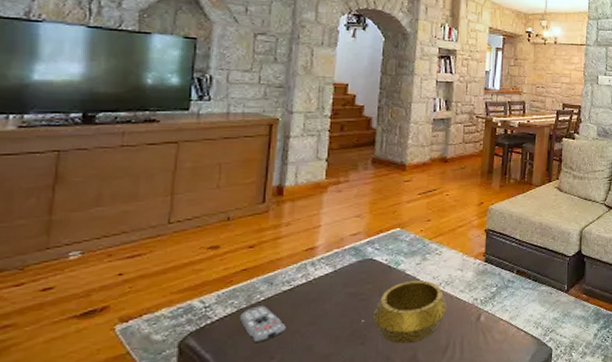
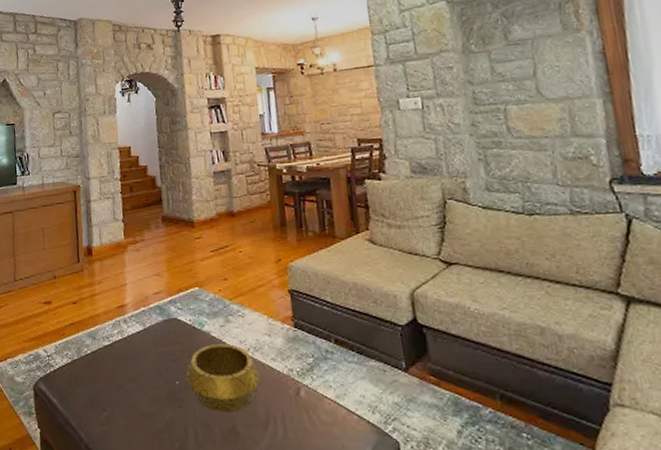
remote control: present [240,305,286,344] -> none [74,358,111,394]

